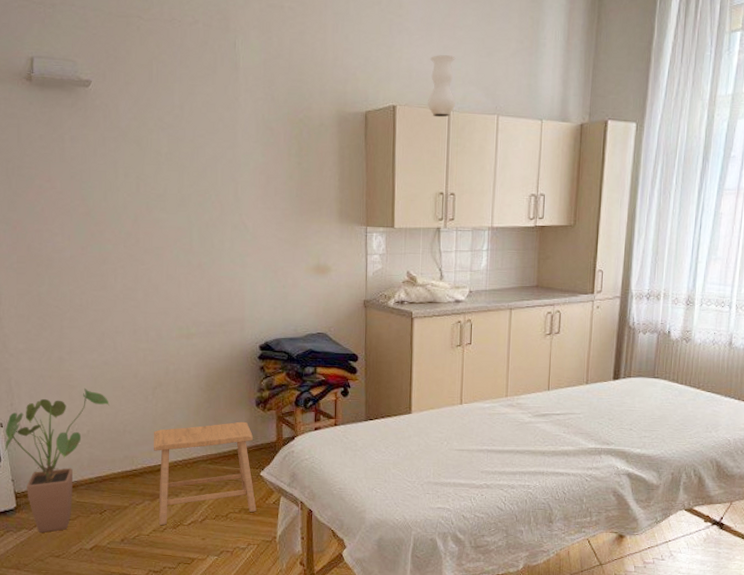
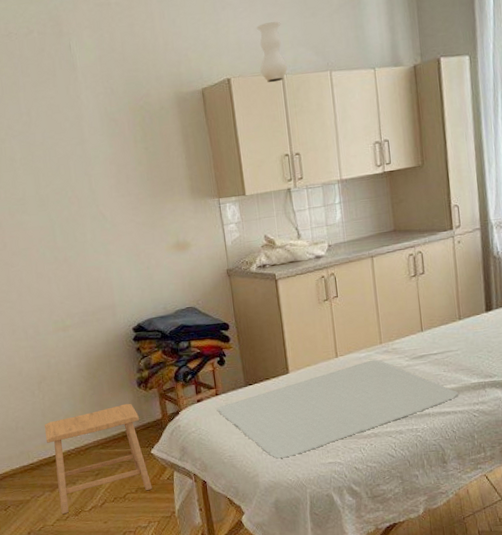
bath mat: none [334,411,575,497] -> present [217,359,459,459]

